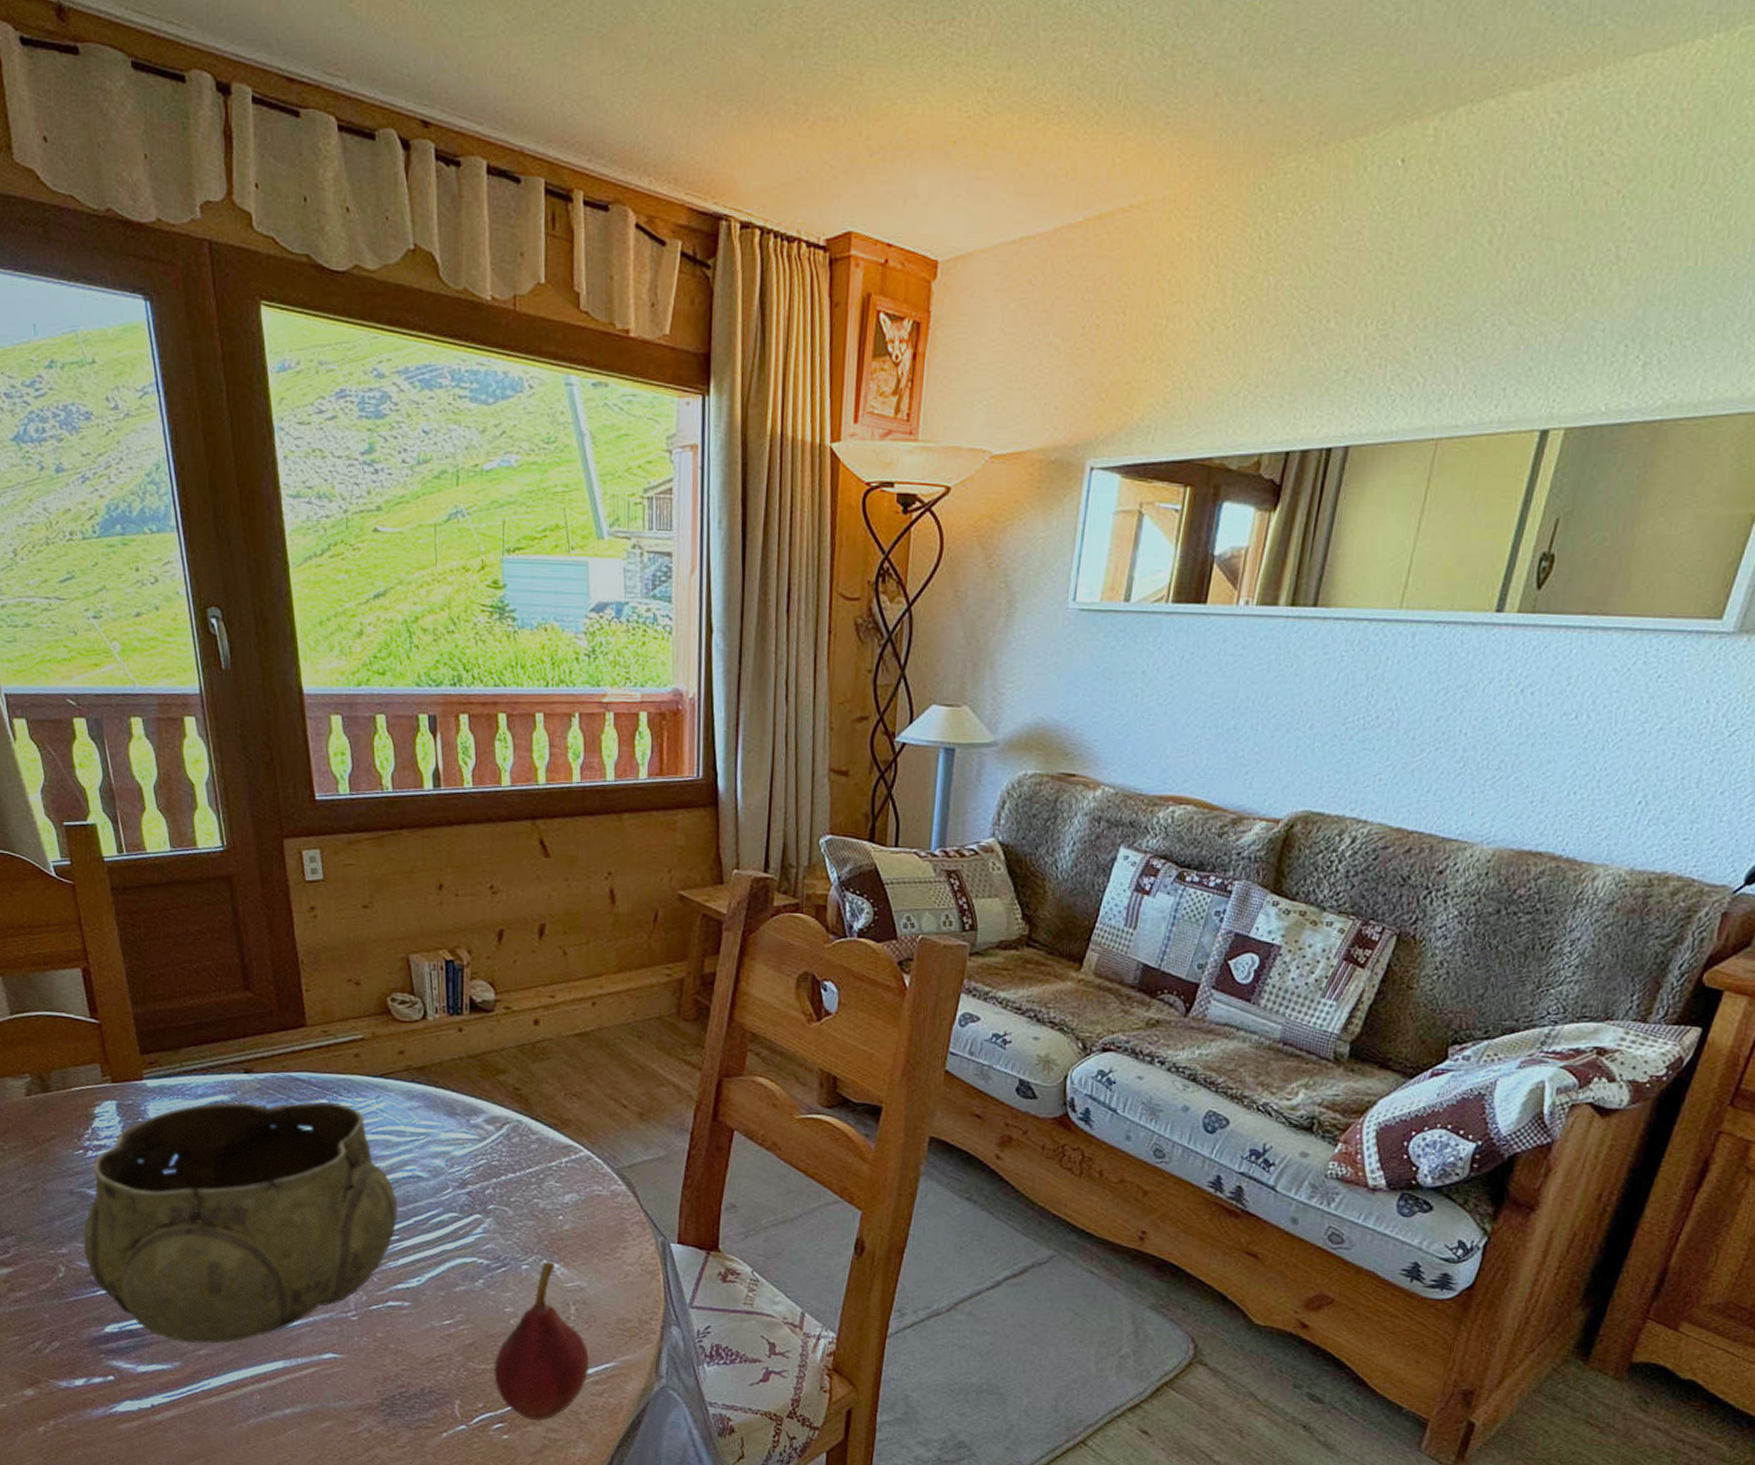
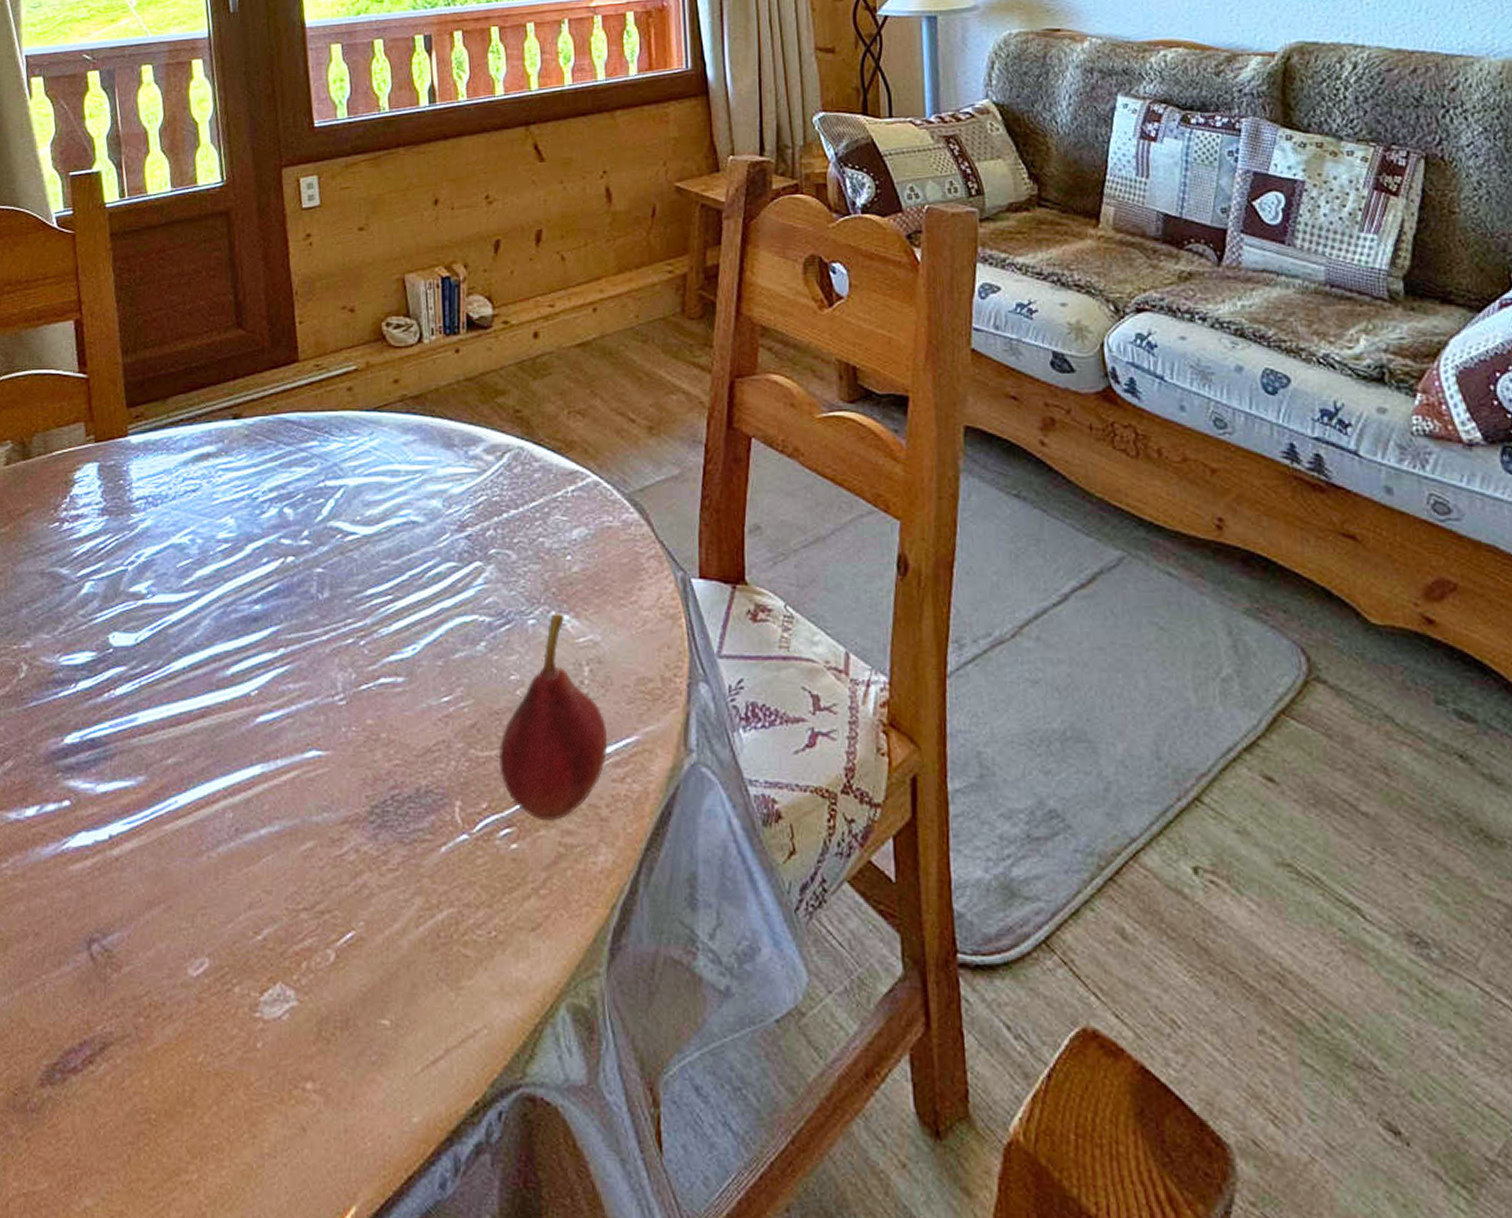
decorative bowl: present [83,1101,399,1344] -> none [49,444,392,751]

